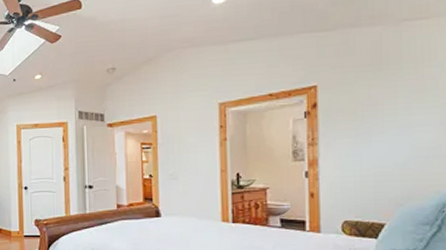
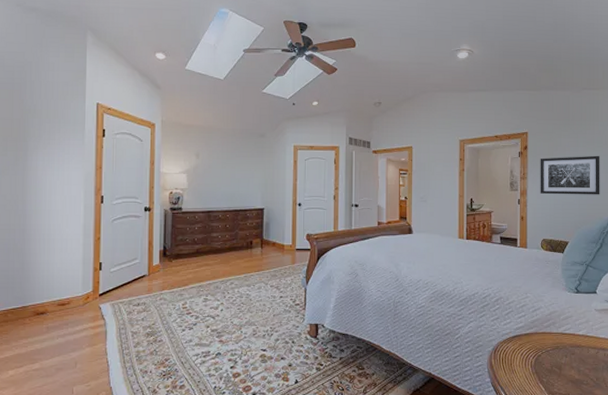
wall art: none [337,107,436,163] -> present [540,155,600,195]

